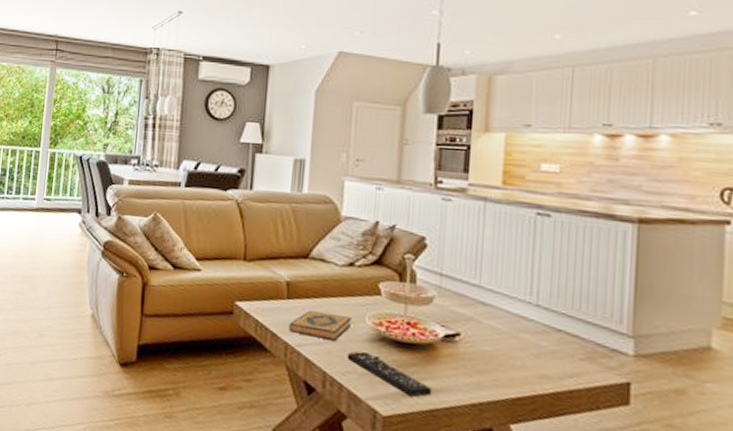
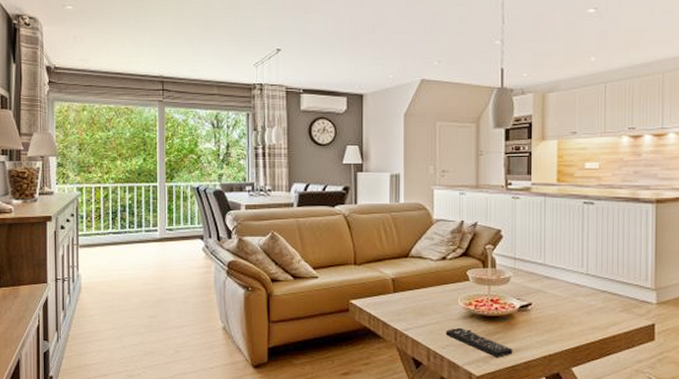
hardback book: present [289,310,352,342] -> none [397,300,447,323]

